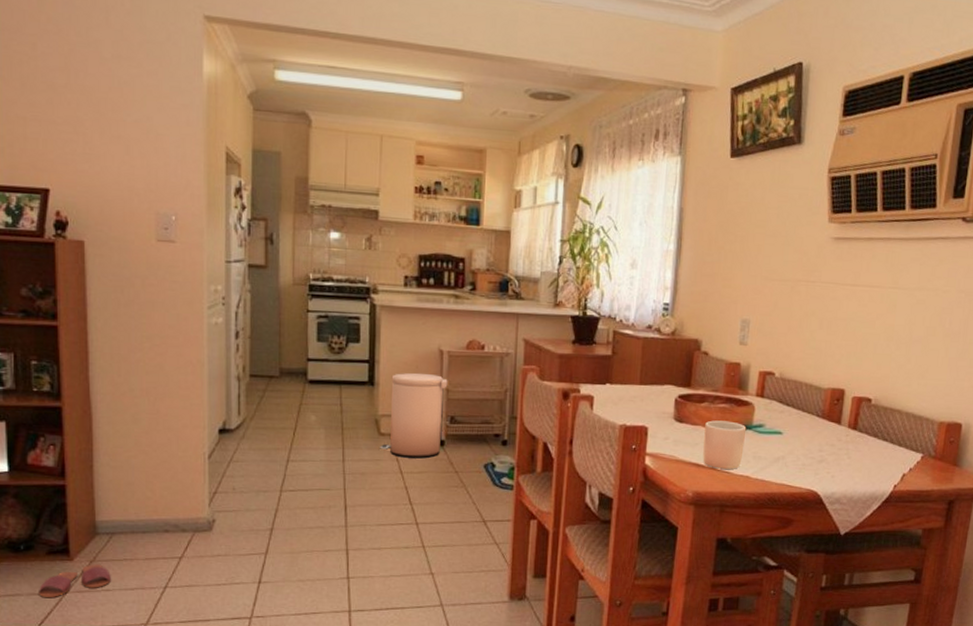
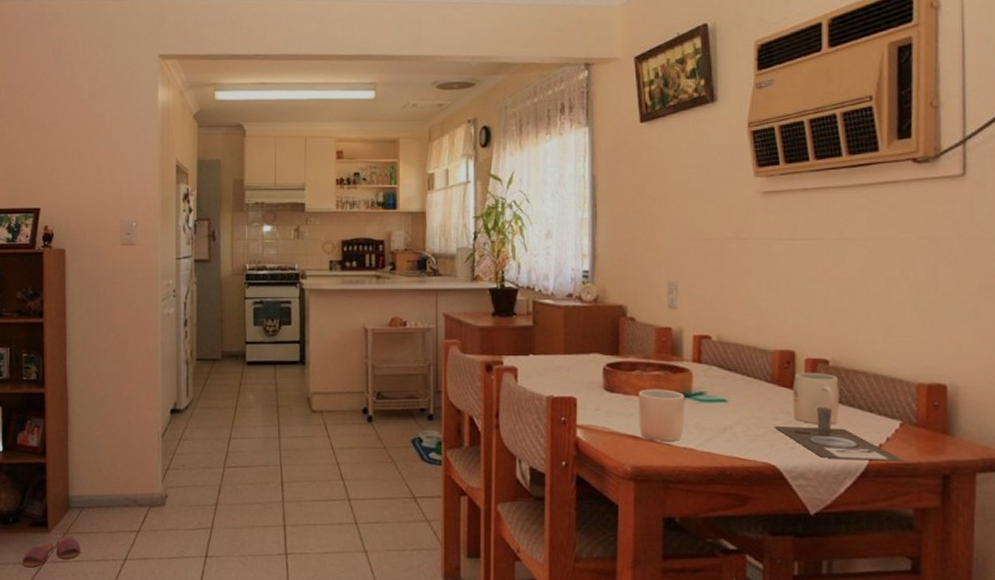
pedal bin: present [380,372,448,459] -> none [312,351,373,434]
place setting: none [819,441,920,489] -> present [774,407,904,462]
mug: none [837,408,878,456] -> present [793,372,840,424]

